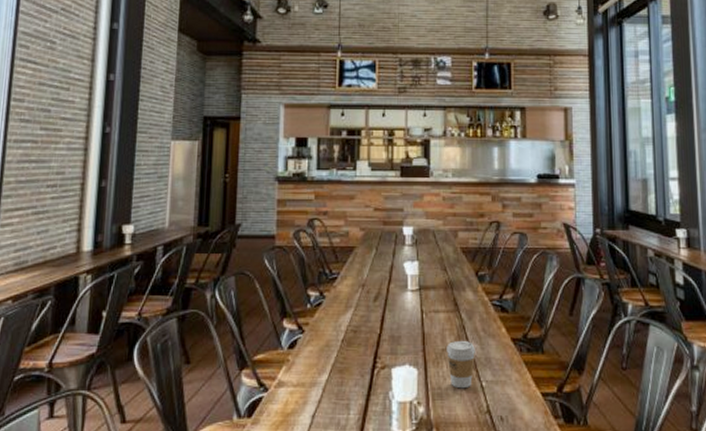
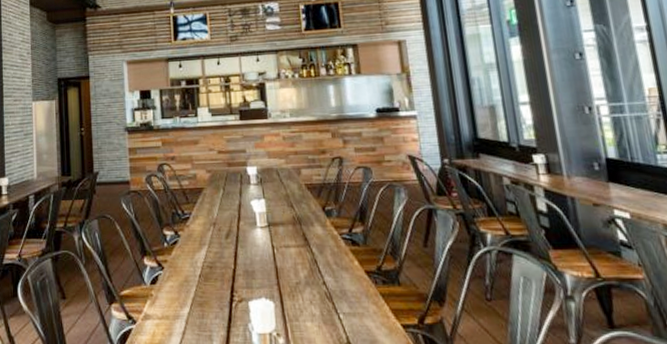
coffee cup: present [446,341,475,389] -> none [300,275,330,321]

